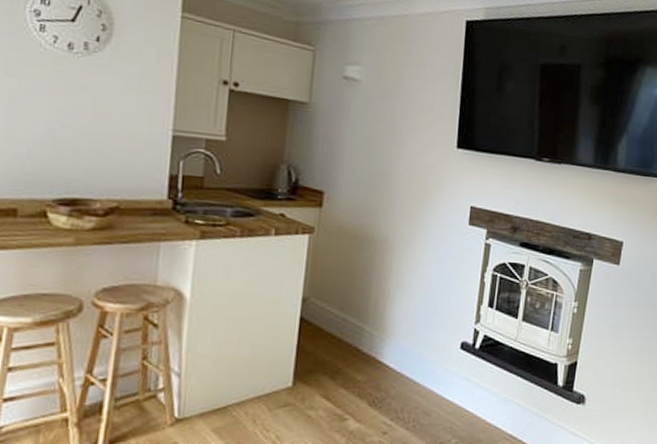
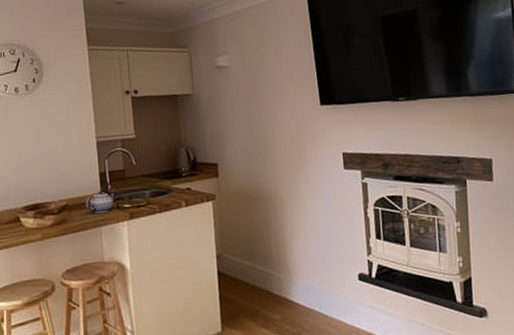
teapot: none [143,197,187,226] -> present [85,191,115,214]

